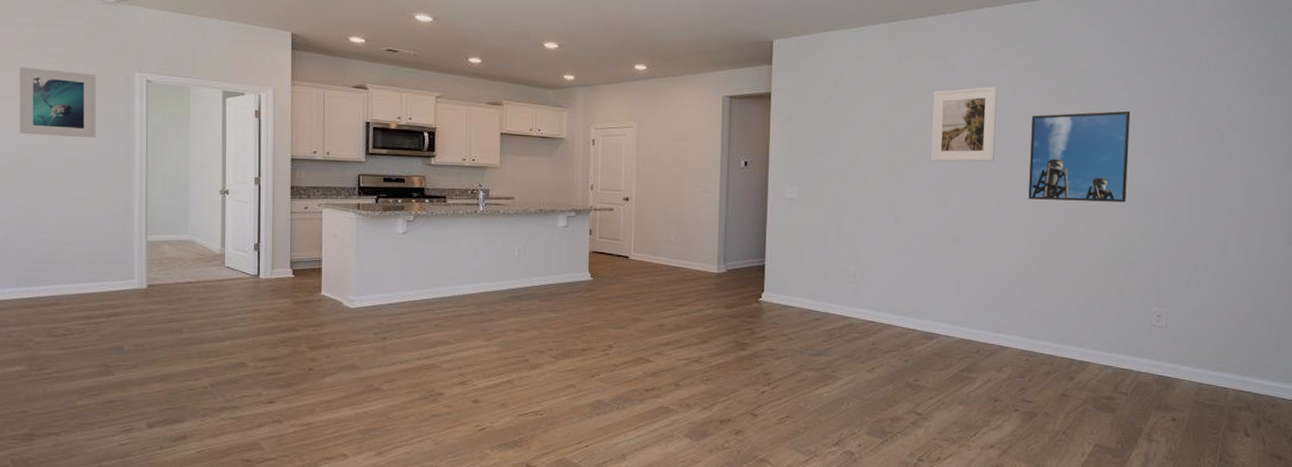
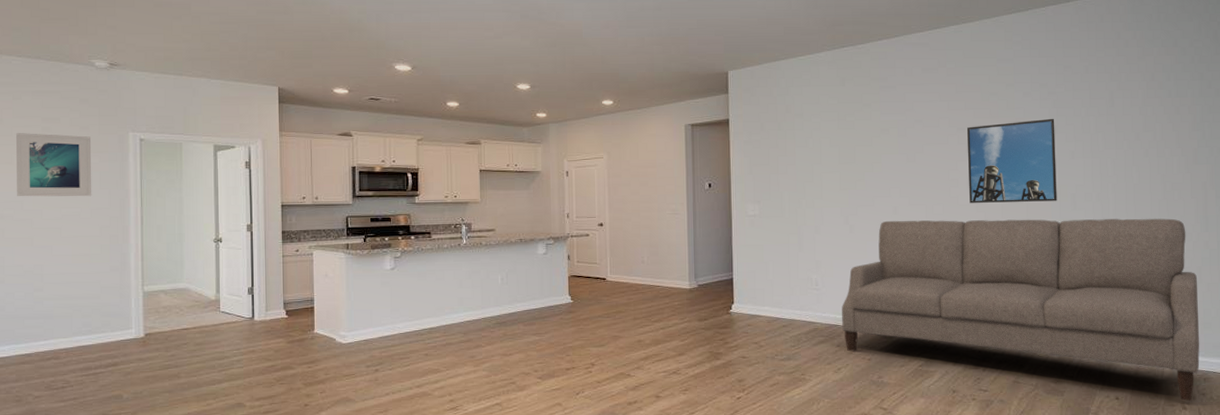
sofa: none [879,213,1275,428] -> present [842,218,1200,402]
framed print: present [931,87,997,162] -> none [877,103,936,174]

